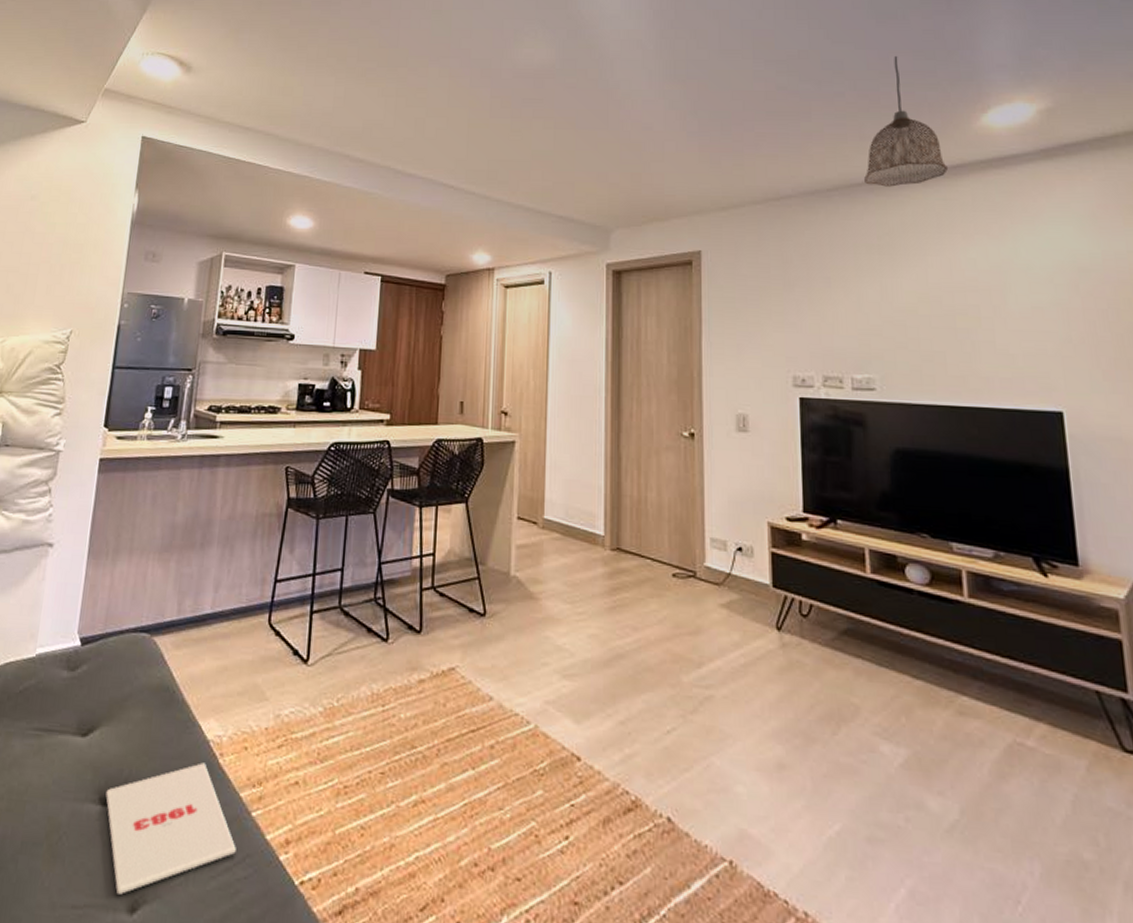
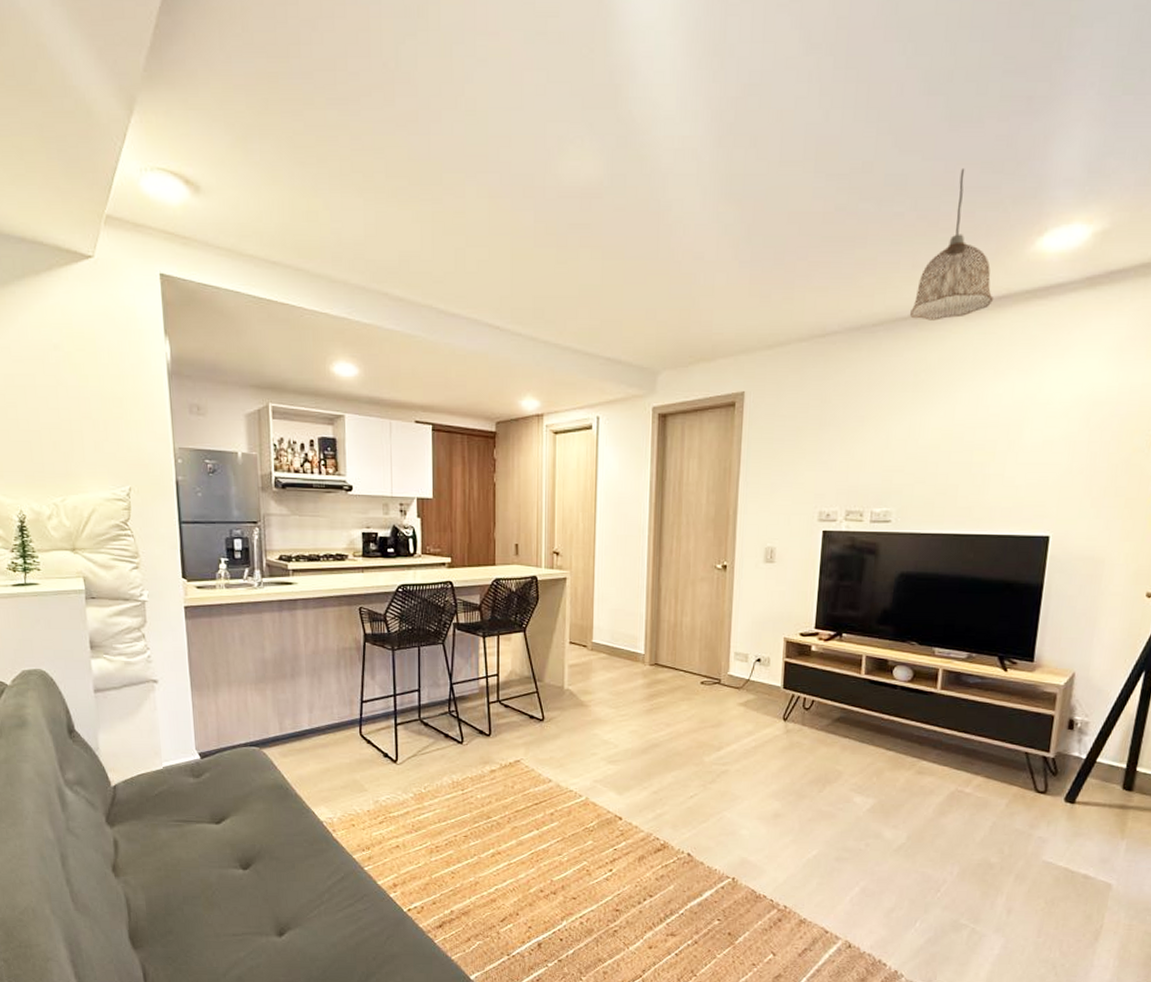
magazine: present [105,762,236,895] -> none [244,837,355,925]

